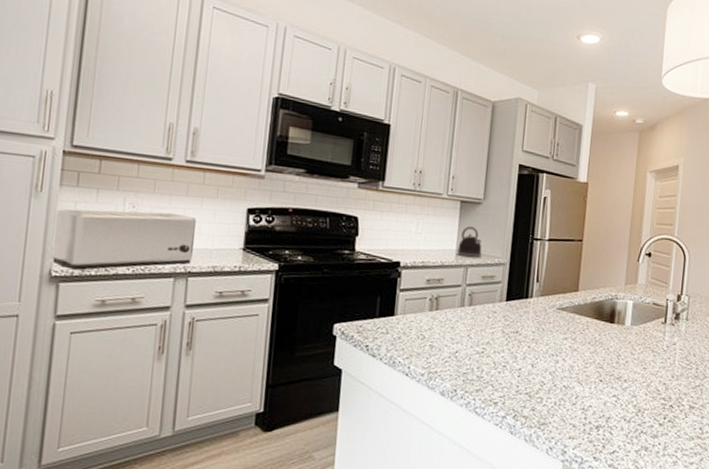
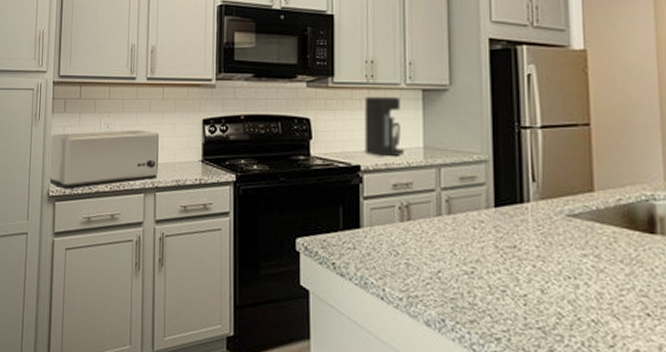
coffee maker: none [405,201,442,256] -> present [364,96,404,157]
kettle: present [457,226,482,259] -> none [425,118,455,156]

